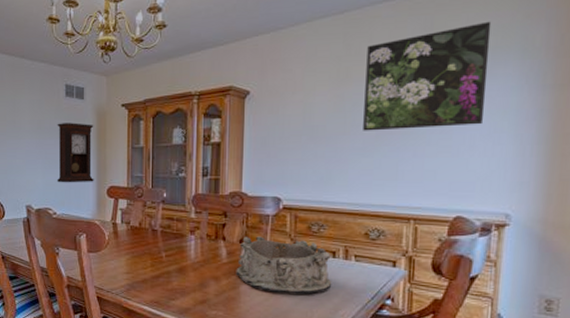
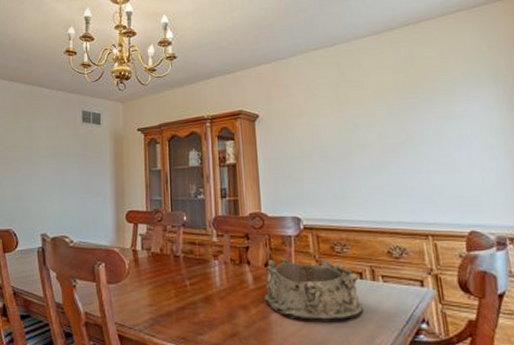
pendulum clock: present [57,123,94,183] -> none [74,147,112,209]
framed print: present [363,21,492,131] -> none [359,52,475,150]

